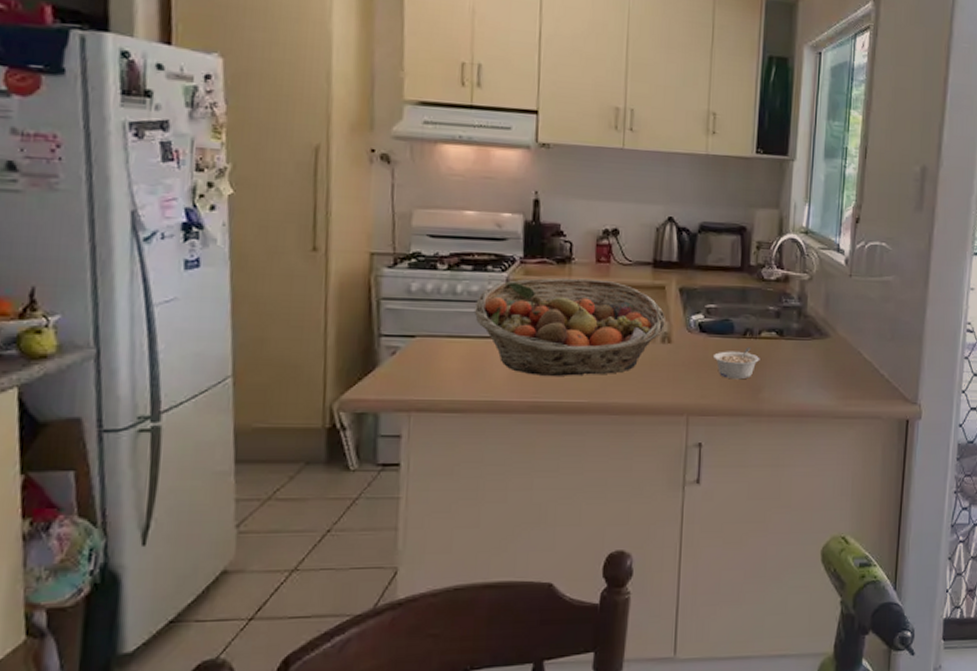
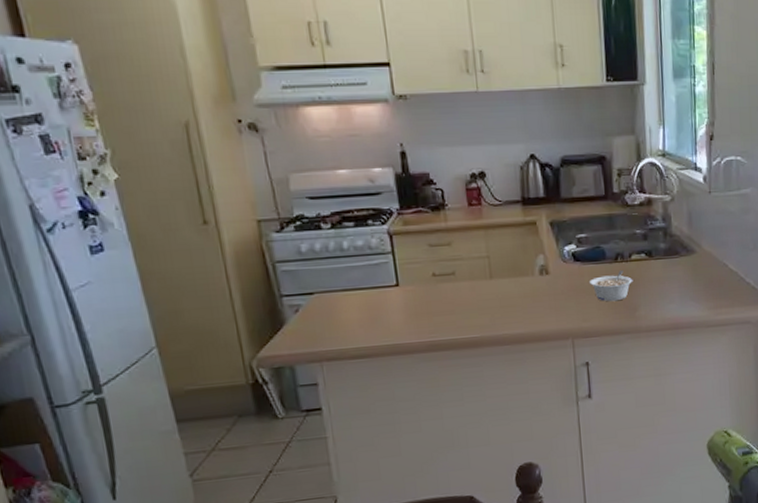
fruit basket: present [474,278,667,376] -> none [362,222,542,318]

